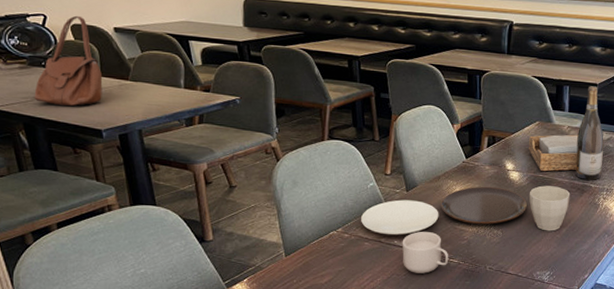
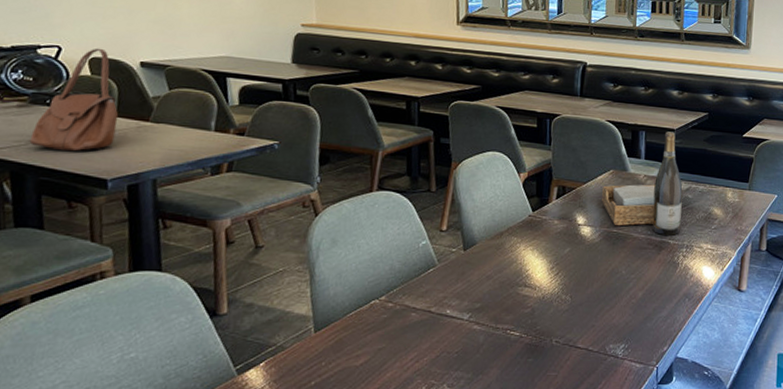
plate: present [361,199,439,236] -> none [409,260,500,304]
cup: present [402,231,449,274] -> none [454,298,510,350]
plate: present [441,186,527,224] -> none [502,243,599,289]
cup: present [529,185,571,231] -> none [601,242,647,296]

